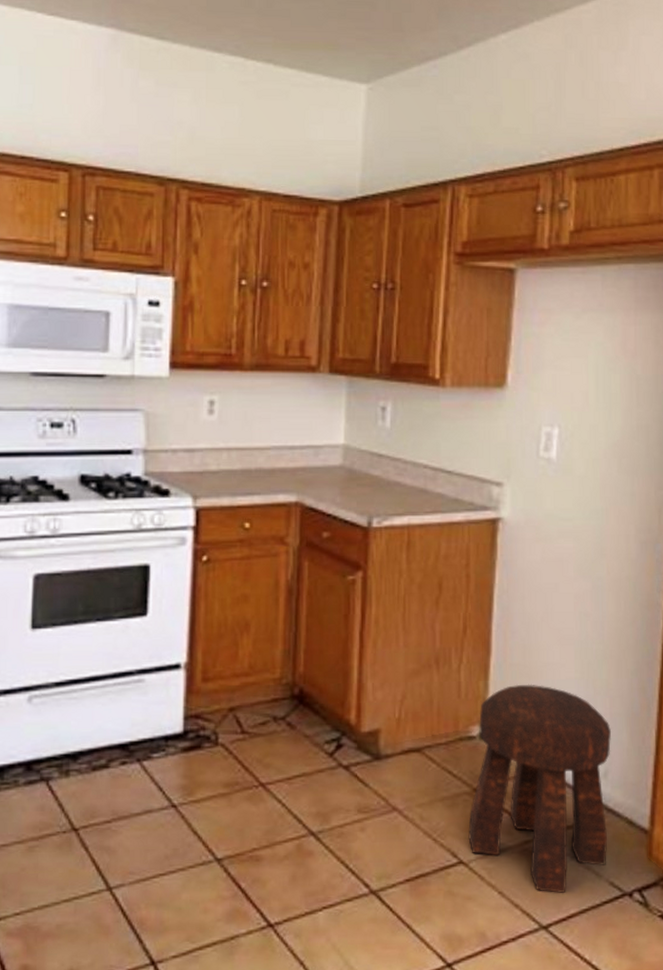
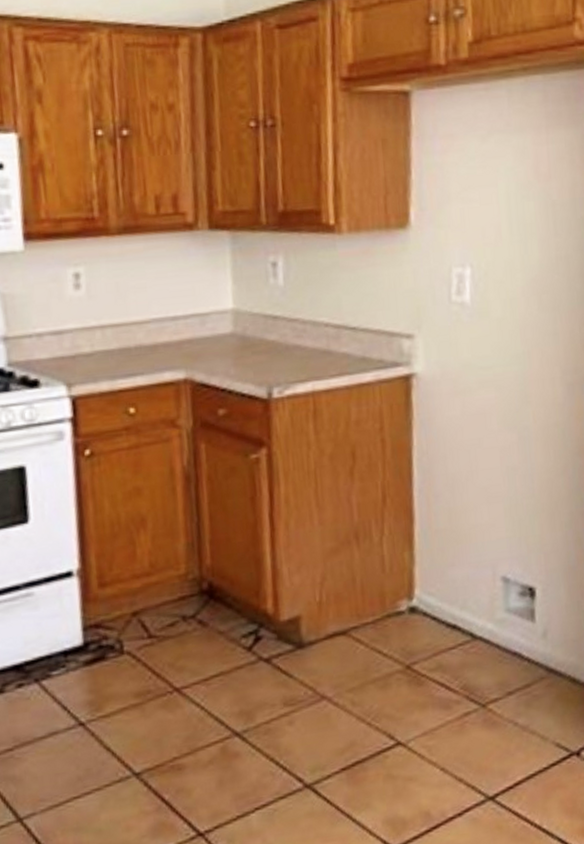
stool: present [468,684,611,893] -> none [404,548,552,763]

